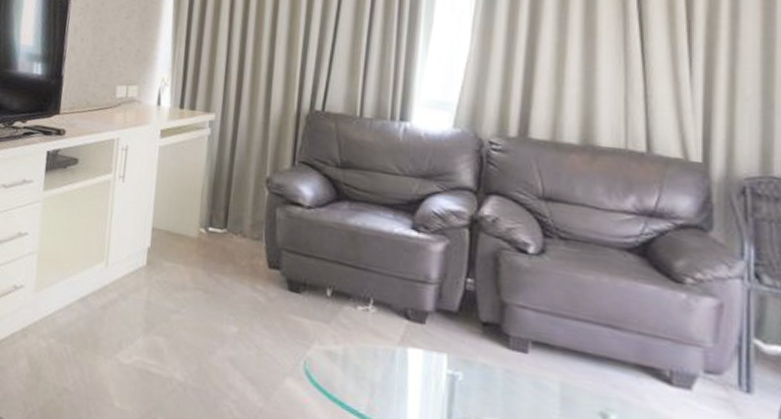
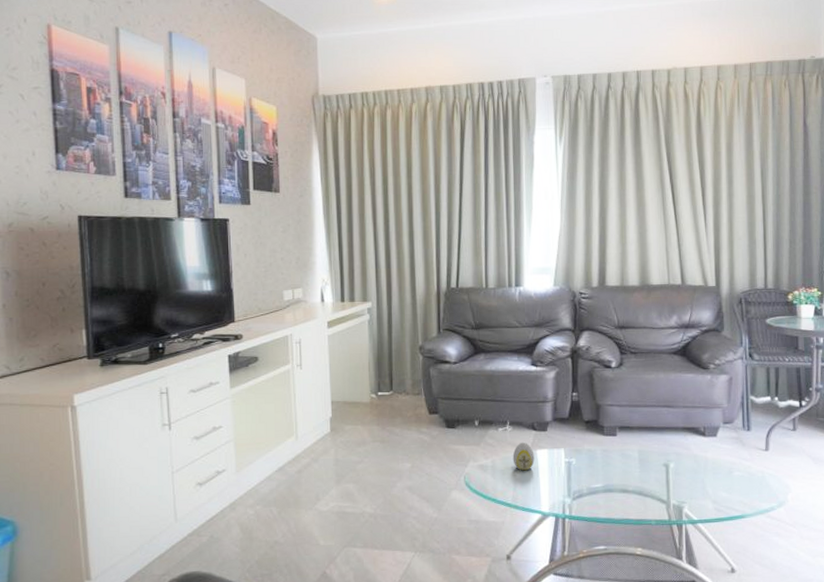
decorative egg: none [372,331,404,374] -> present [512,441,535,471]

